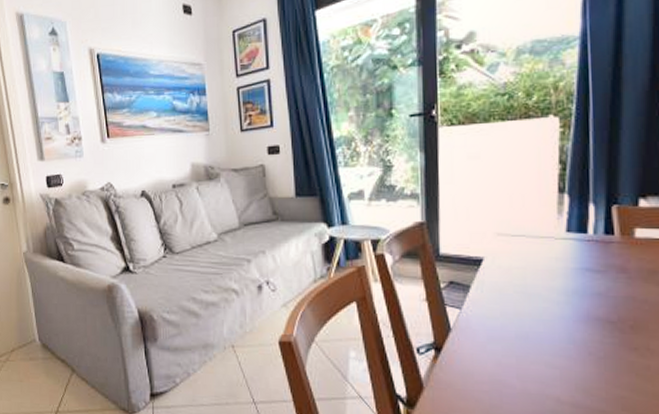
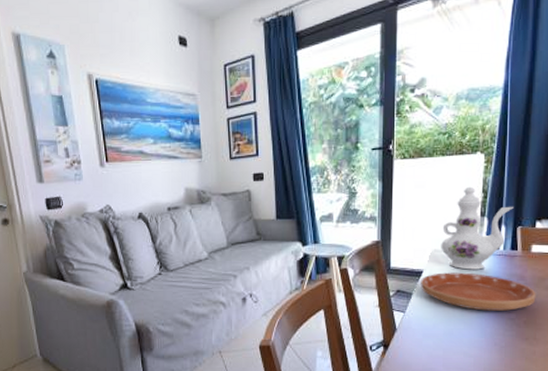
saucer: none [481,261,646,312] -> present [421,272,536,311]
ewer: none [505,156,605,259] -> present [441,186,513,270]

